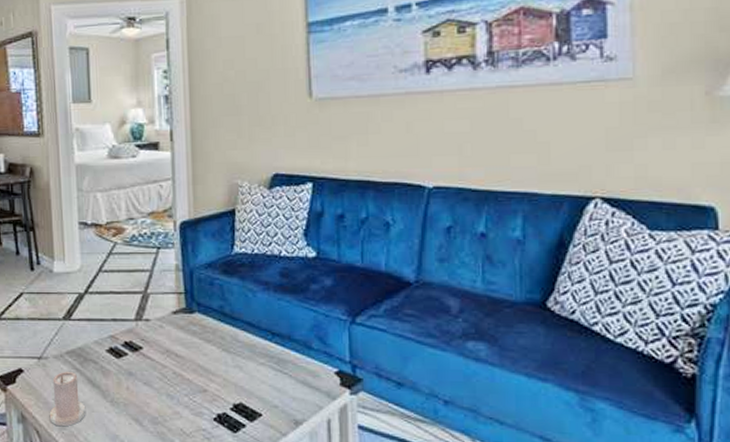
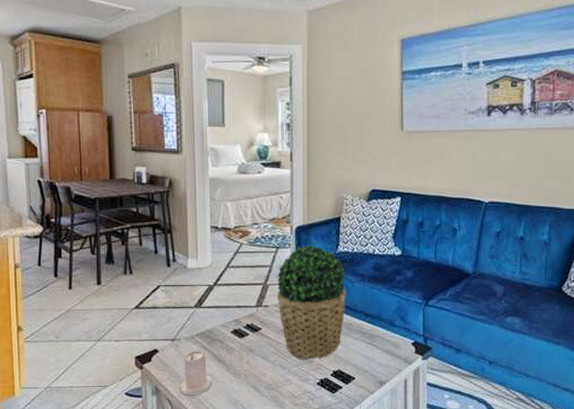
potted plant: none [157,244,247,388] -> present [275,244,347,360]

